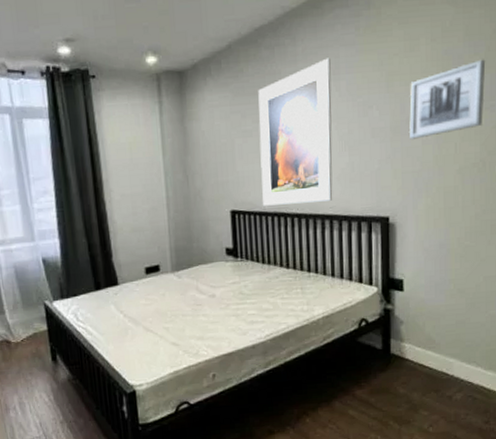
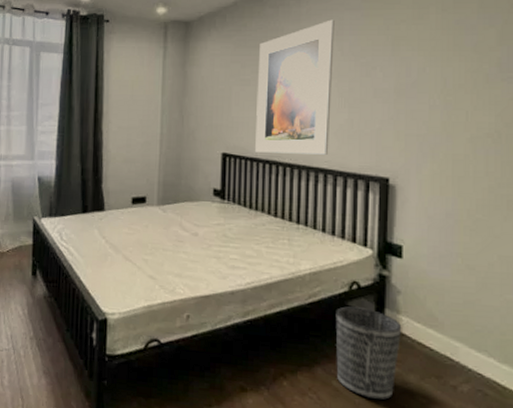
wastebasket: none [348,341,406,420] -> present [335,306,402,400]
wall art: present [408,59,486,139] -> none [414,31,503,103]

